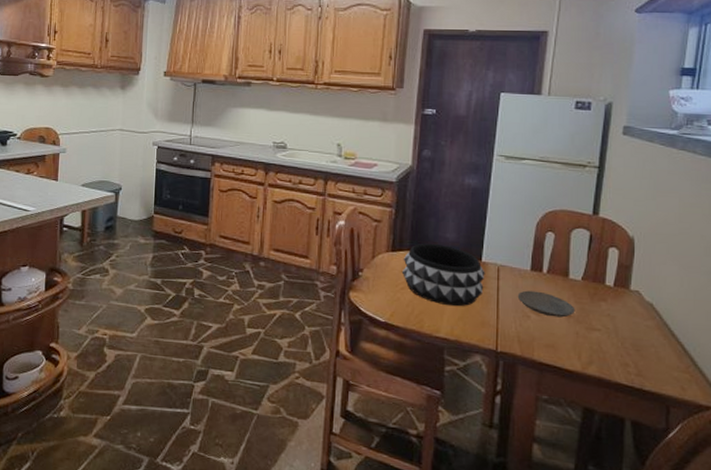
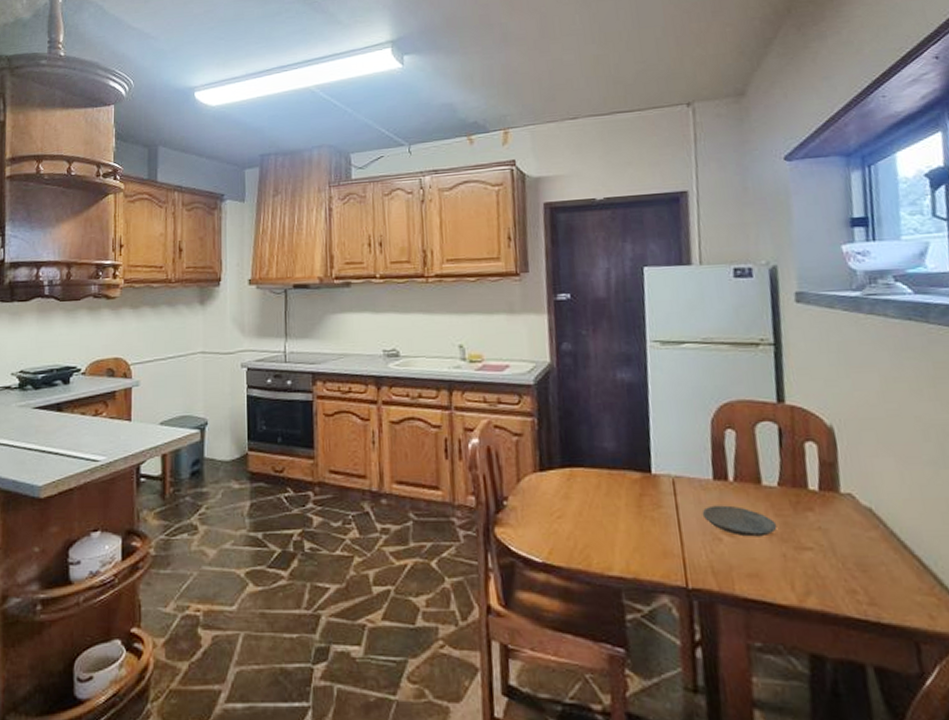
decorative bowl: present [402,243,485,307] -> none [555,456,659,535]

